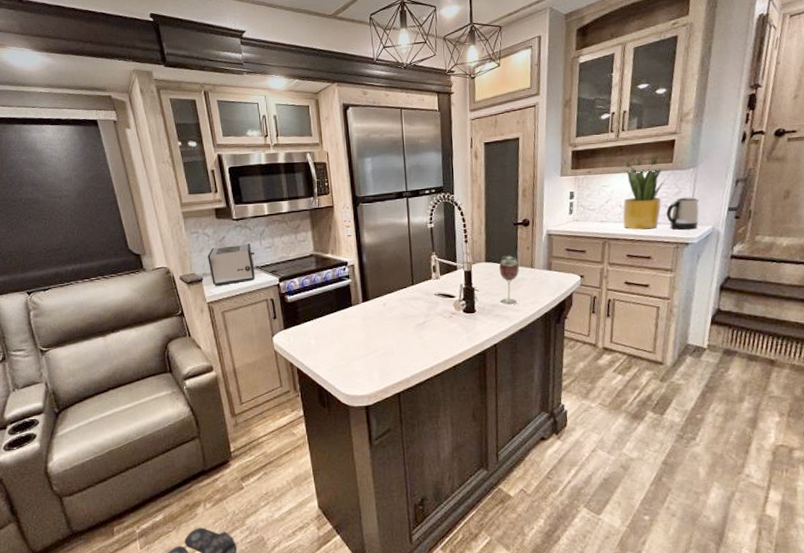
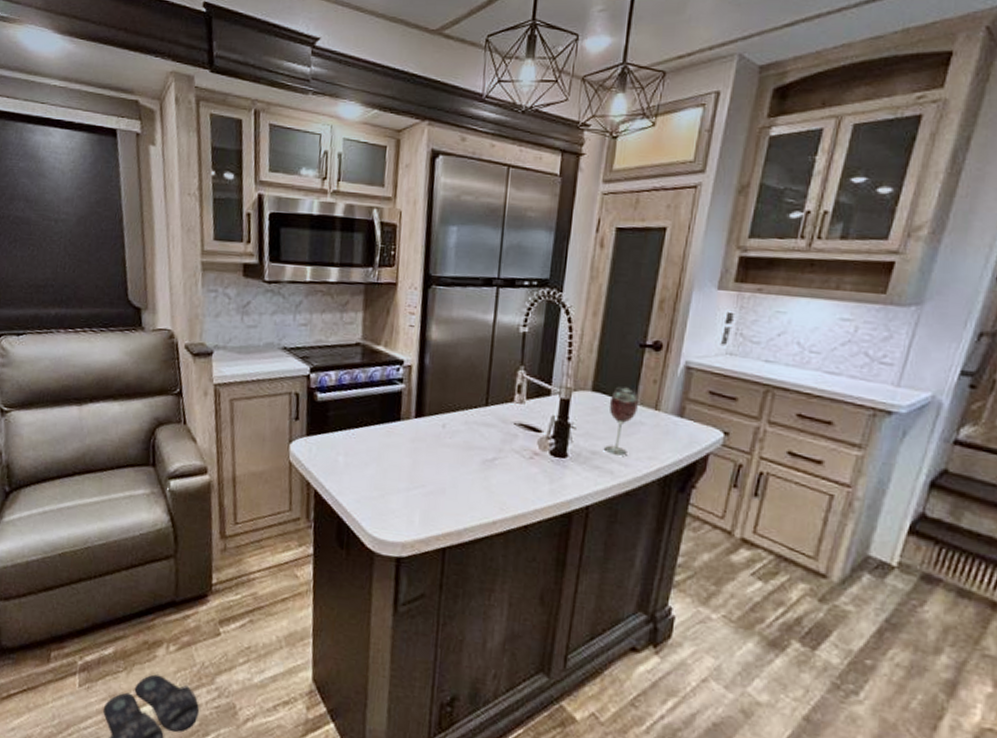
toaster: present [208,243,255,286] -> none [223,314,285,365]
planter: present [623,154,669,230] -> none [798,278,878,384]
kettle: present [666,197,699,230] -> none [865,345,917,394]

